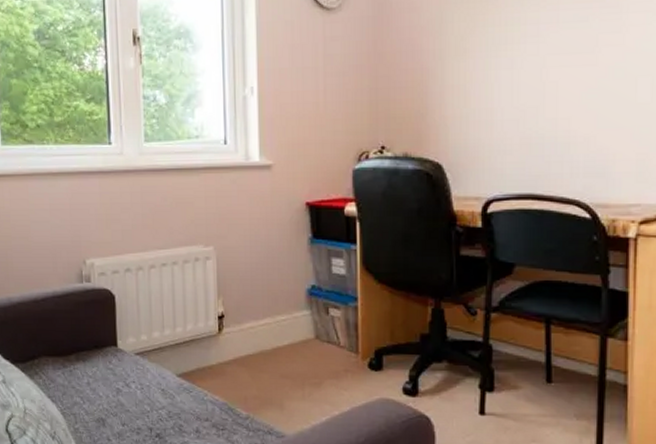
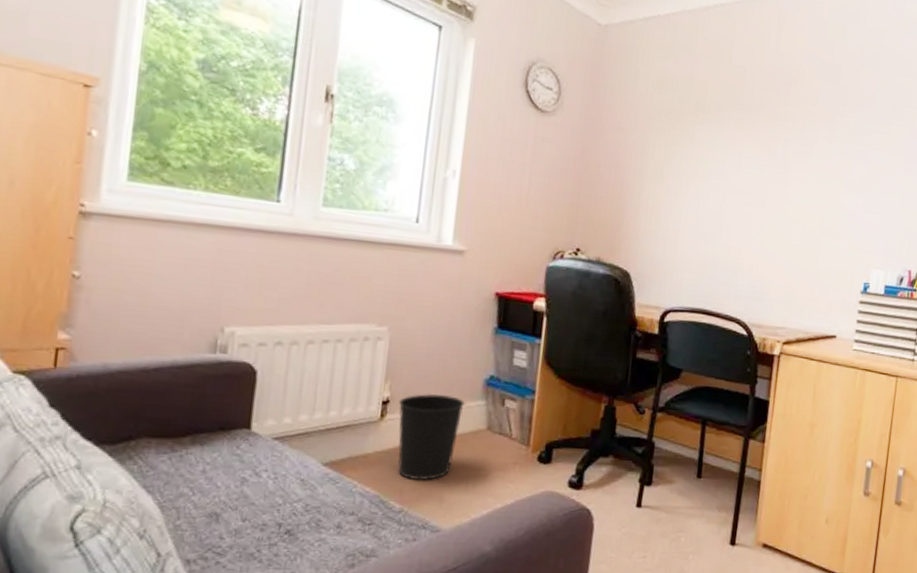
wastebasket: none [232,306,291,388] -> present [398,393,465,480]

